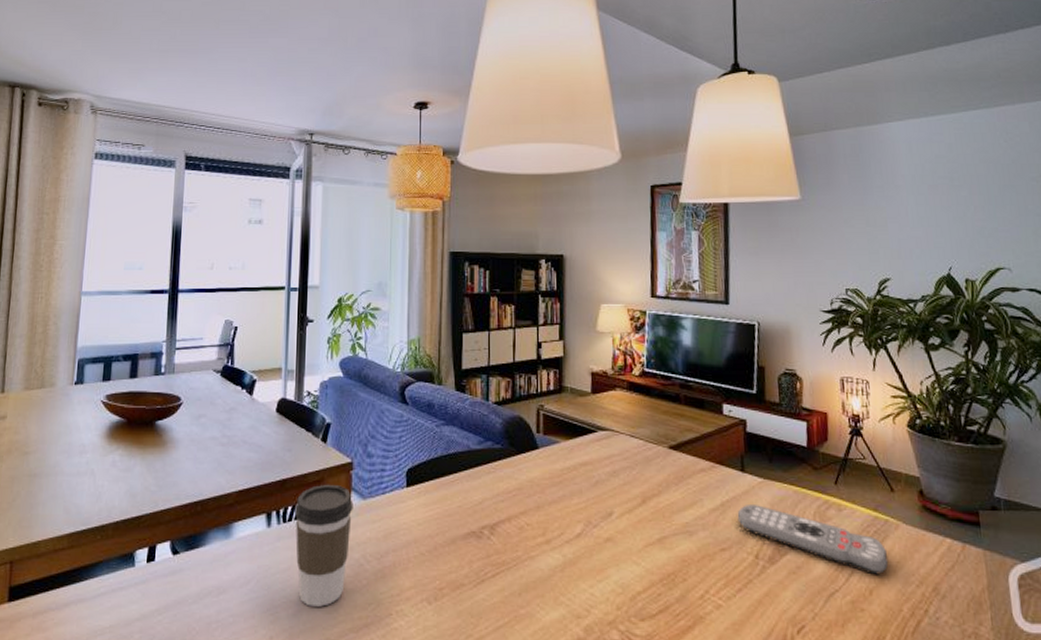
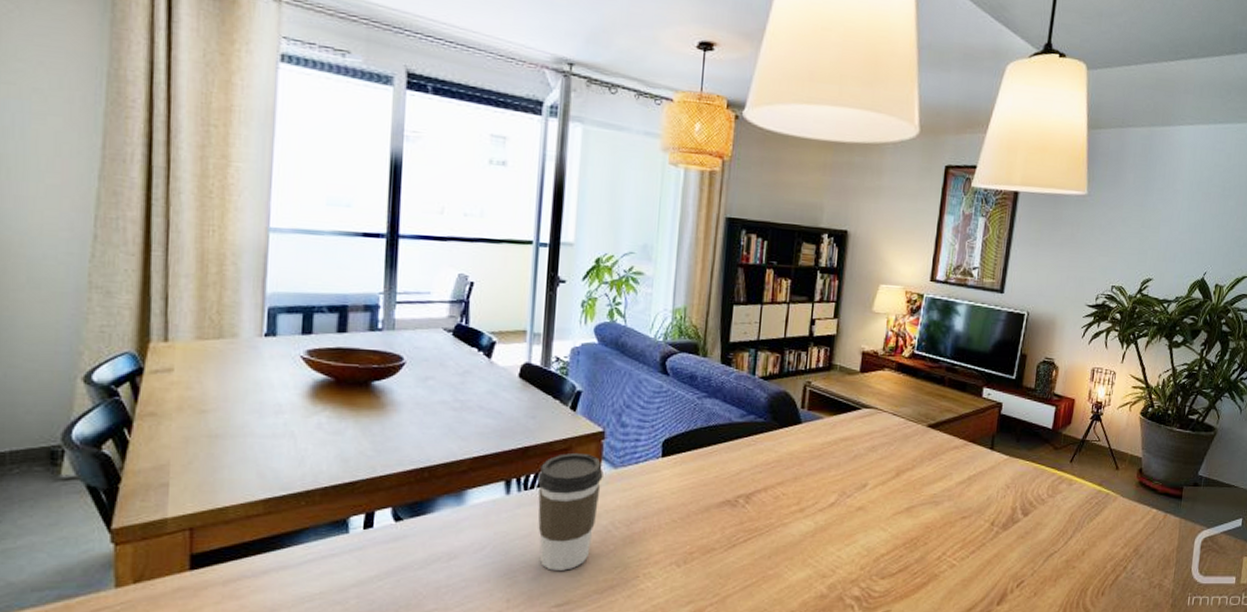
remote control: present [737,505,889,575] -> none [980,479,1103,539]

